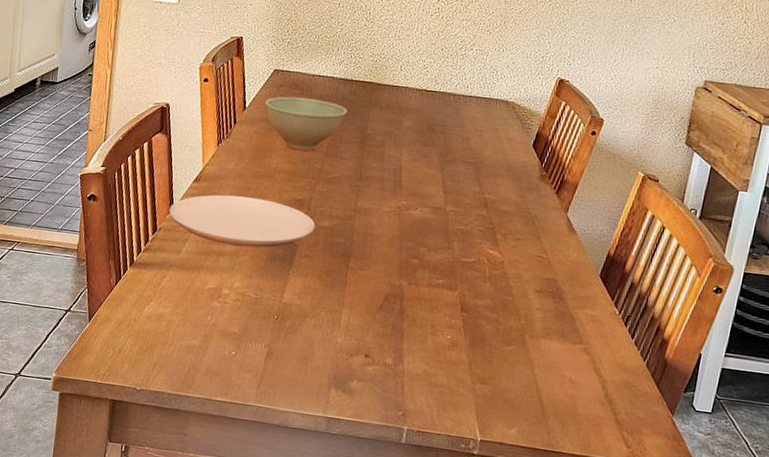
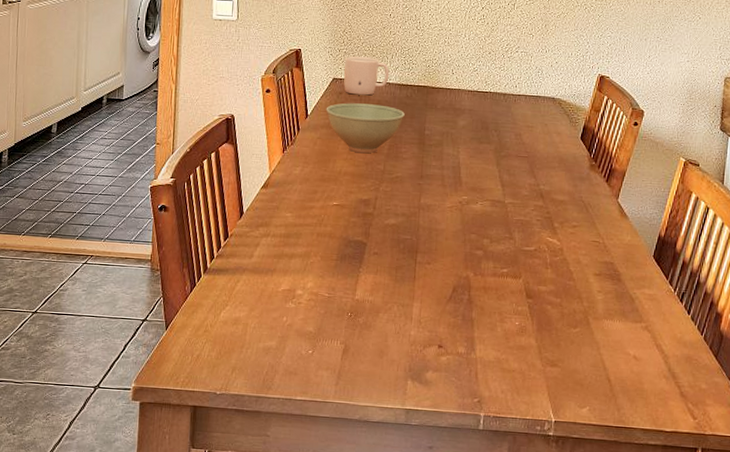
plate: present [169,194,316,248] -> none [239,199,382,248]
mug: none [285,46,335,90] -> present [343,55,390,96]

